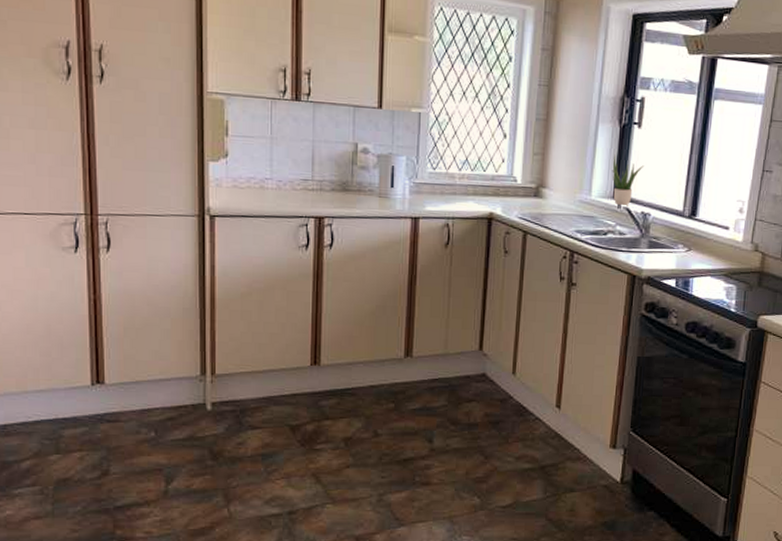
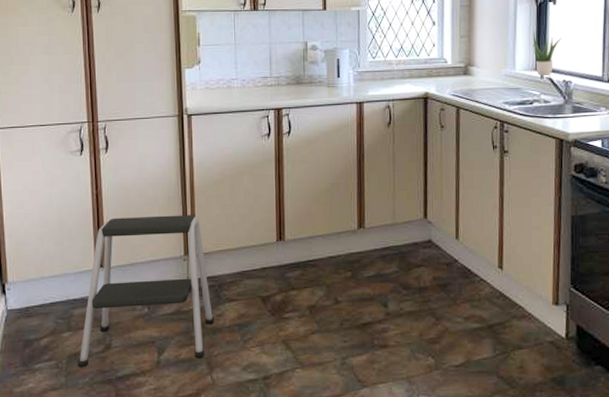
step stool: none [67,328,234,495] -> present [77,215,214,367]

